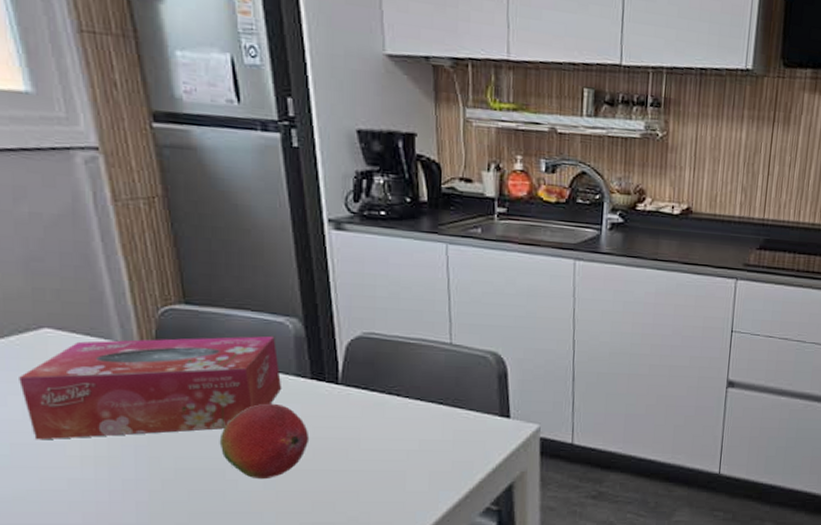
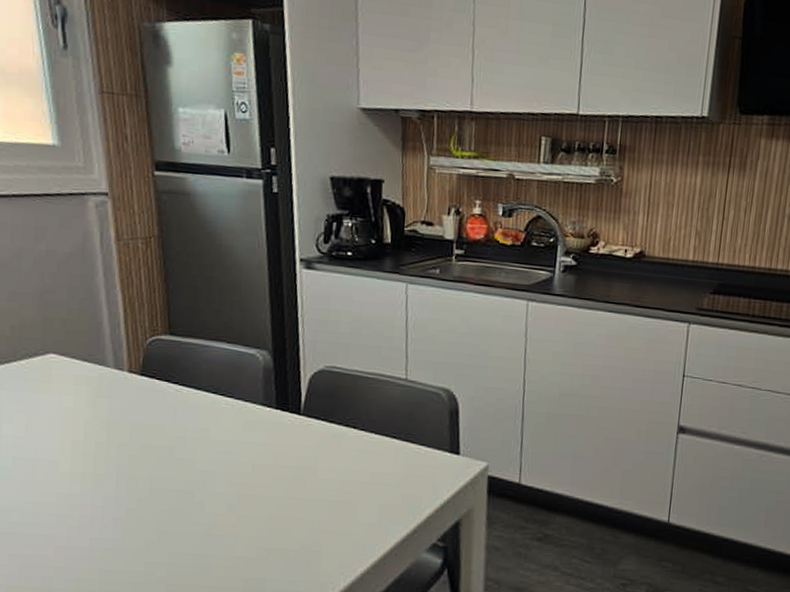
tissue box: present [19,335,282,440] -> none [25,366,250,456]
fruit: present [219,403,310,480] -> none [190,430,271,504]

